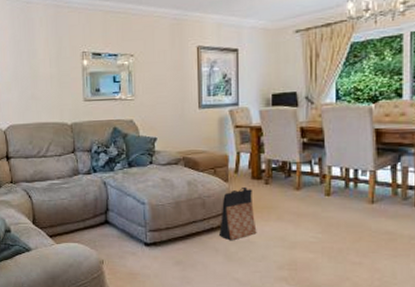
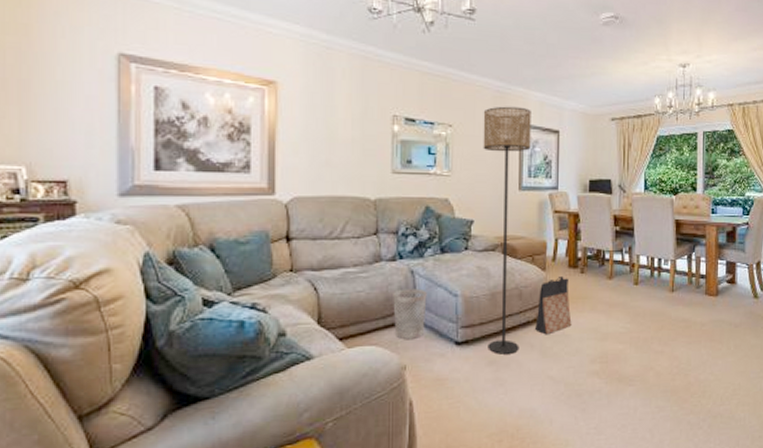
wastebasket: none [90,197,118,239] -> present [393,288,427,339]
floor lamp: none [161,30,209,256] -> present [483,106,531,354]

